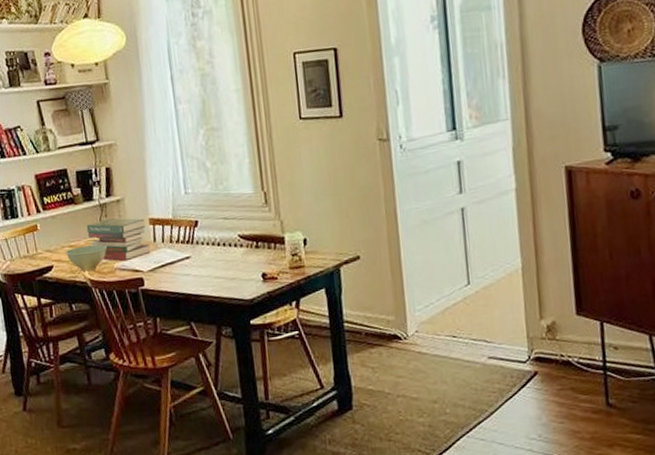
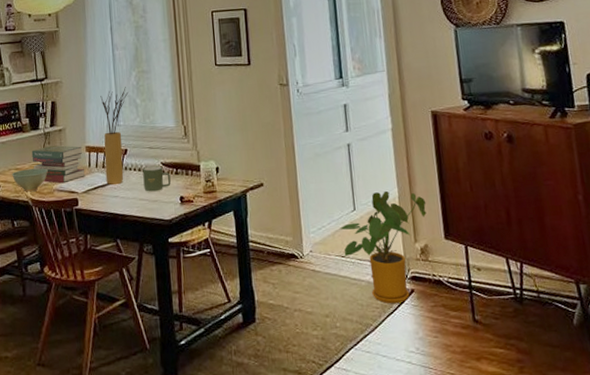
vase: none [163,148,197,262] -> present [100,87,129,185]
mug: none [217,239,251,270] -> present [142,166,171,193]
house plant: none [449,261,556,388] -> present [339,190,427,304]

